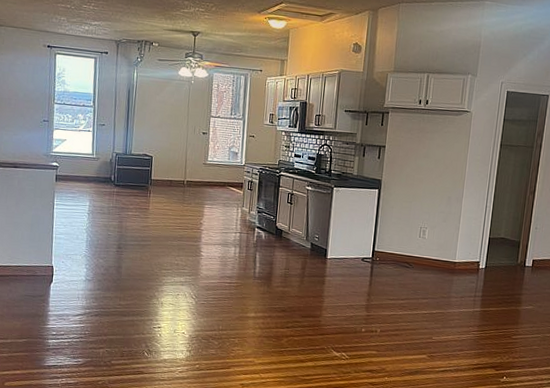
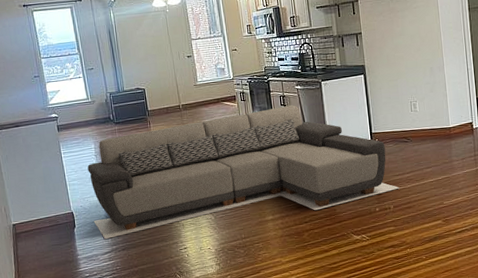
sectional sofa: none [72,199,391,318] -> present [87,105,400,239]

